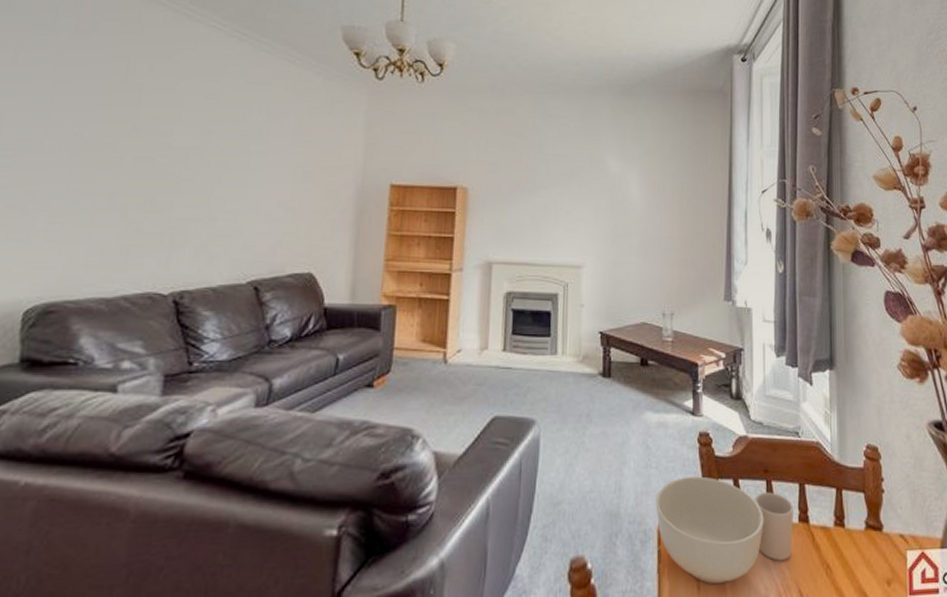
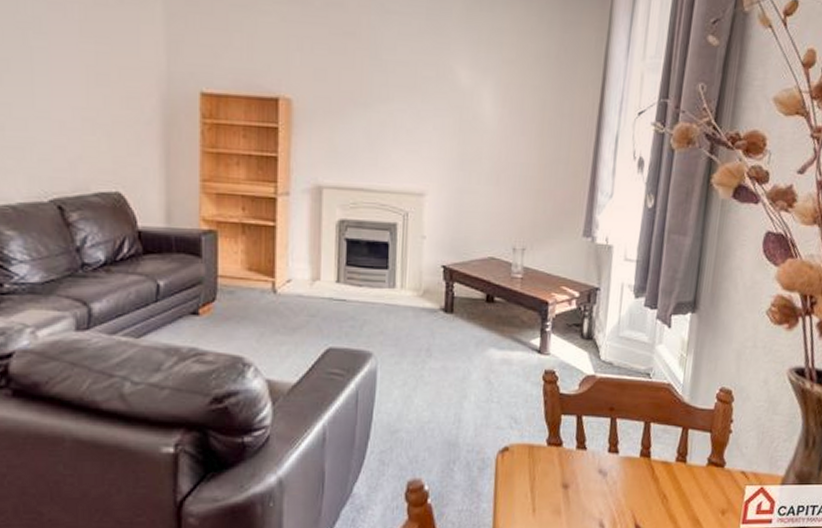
bowl: present [656,476,764,585] -> none [495,412,605,508]
mug: present [754,492,793,561] -> none [596,428,636,490]

